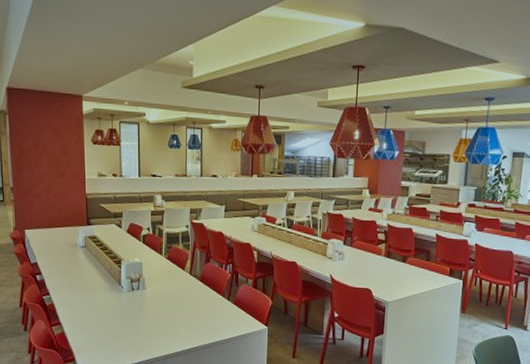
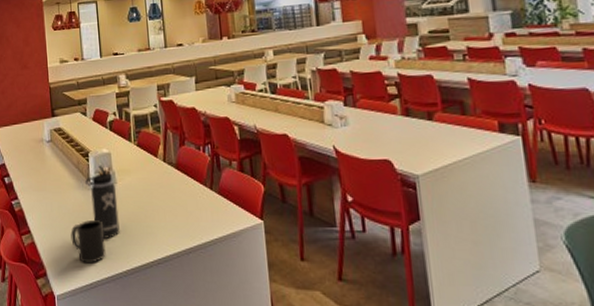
mug: none [100,317,132,353] -> present [70,220,106,264]
thermos bottle: none [117,272,145,333] -> present [85,165,120,238]

